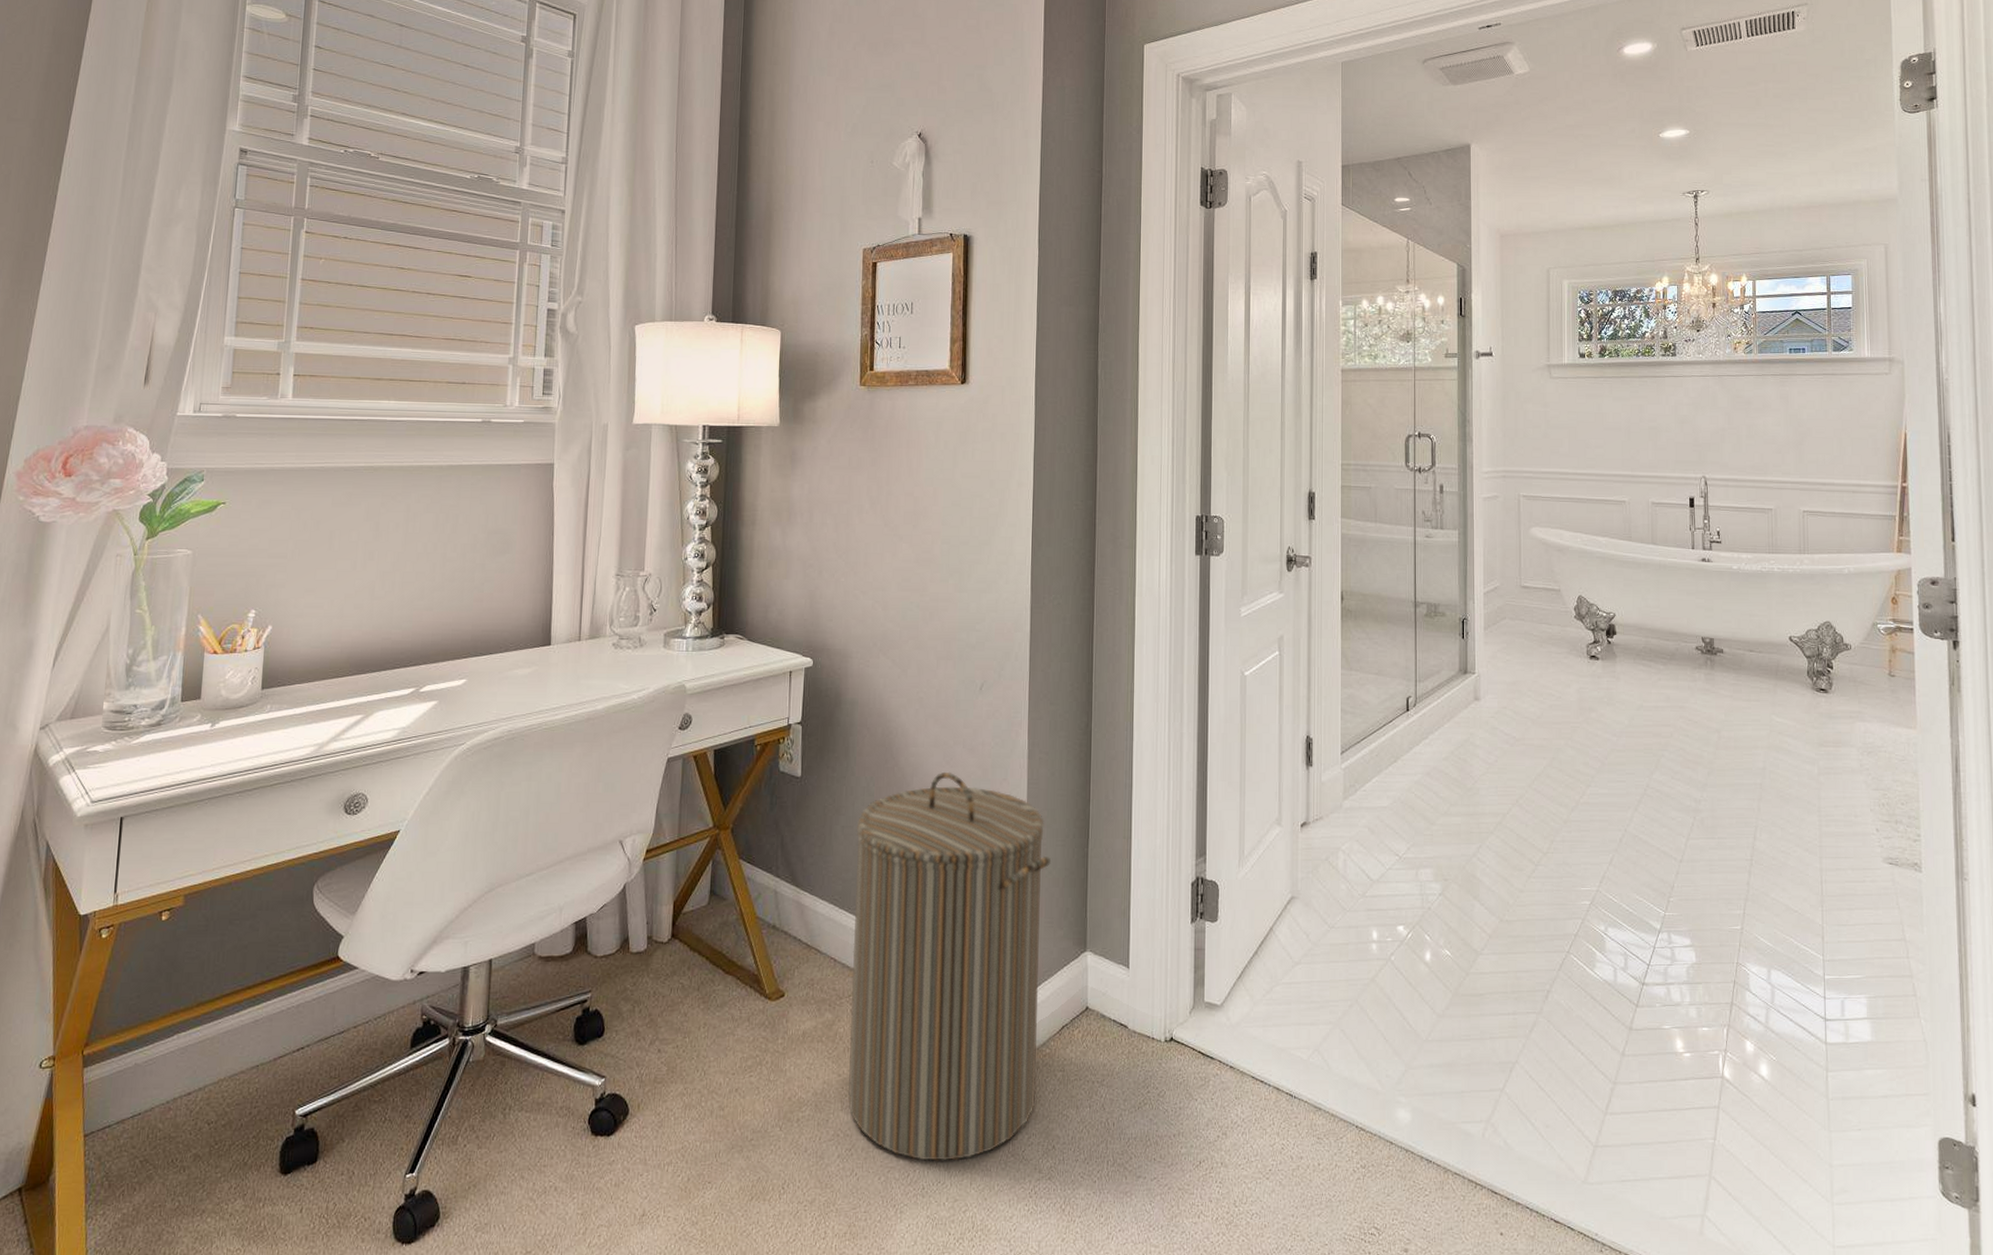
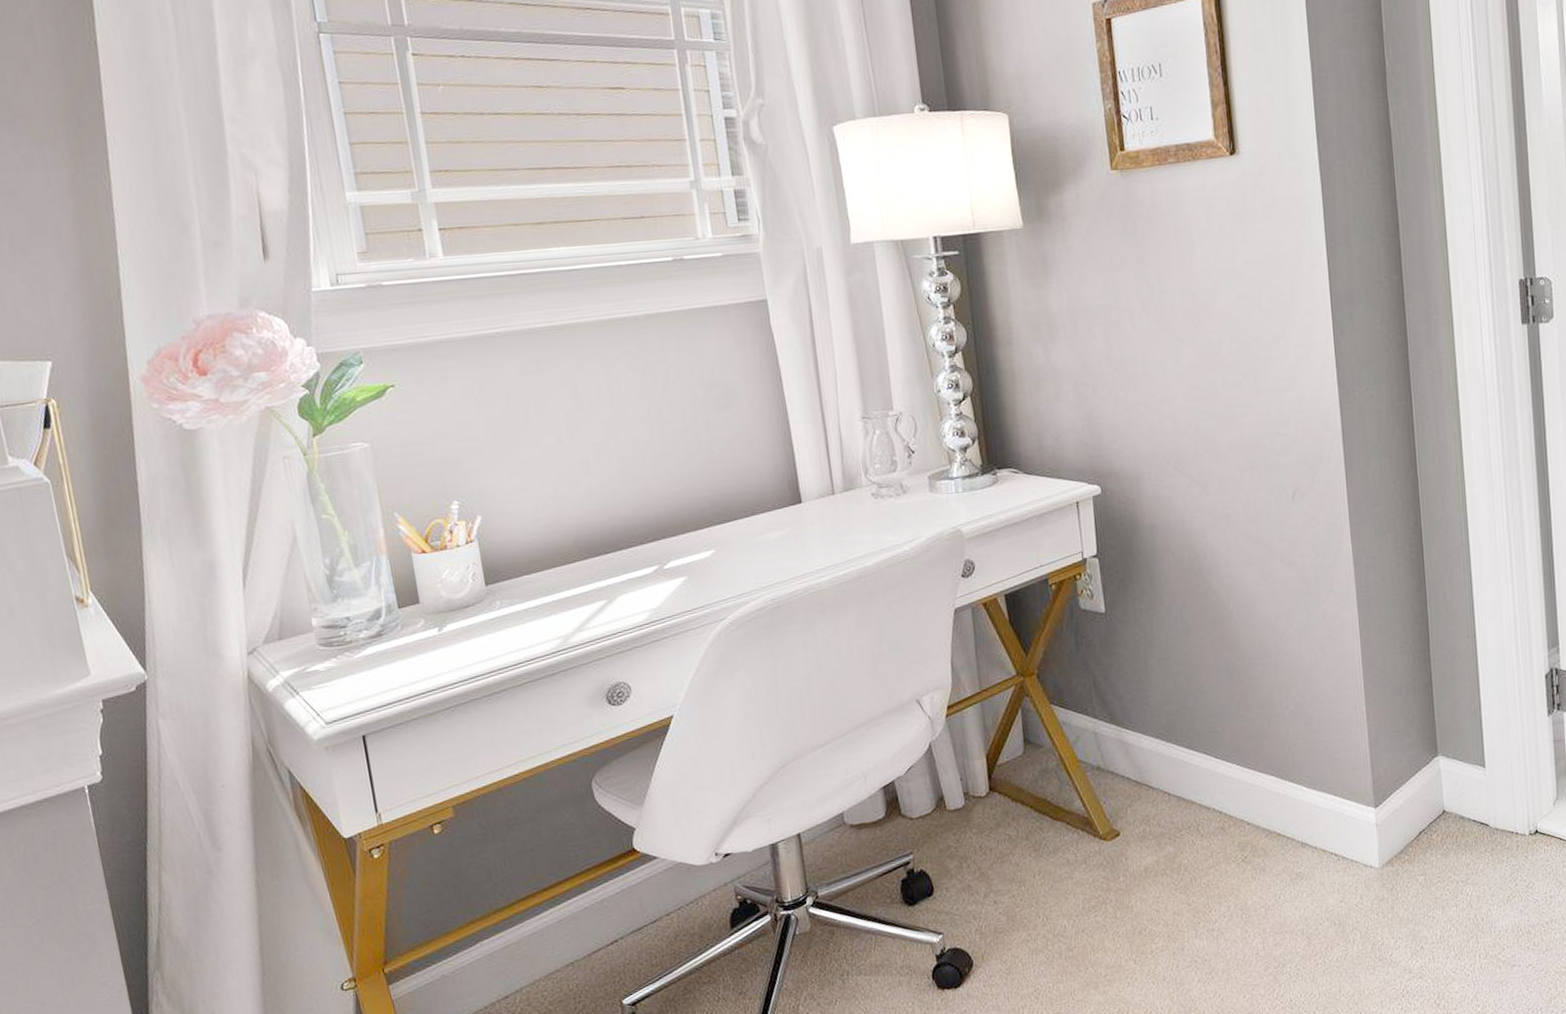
laundry hamper: present [847,771,1051,1161] -> none [1174,589,1399,976]

